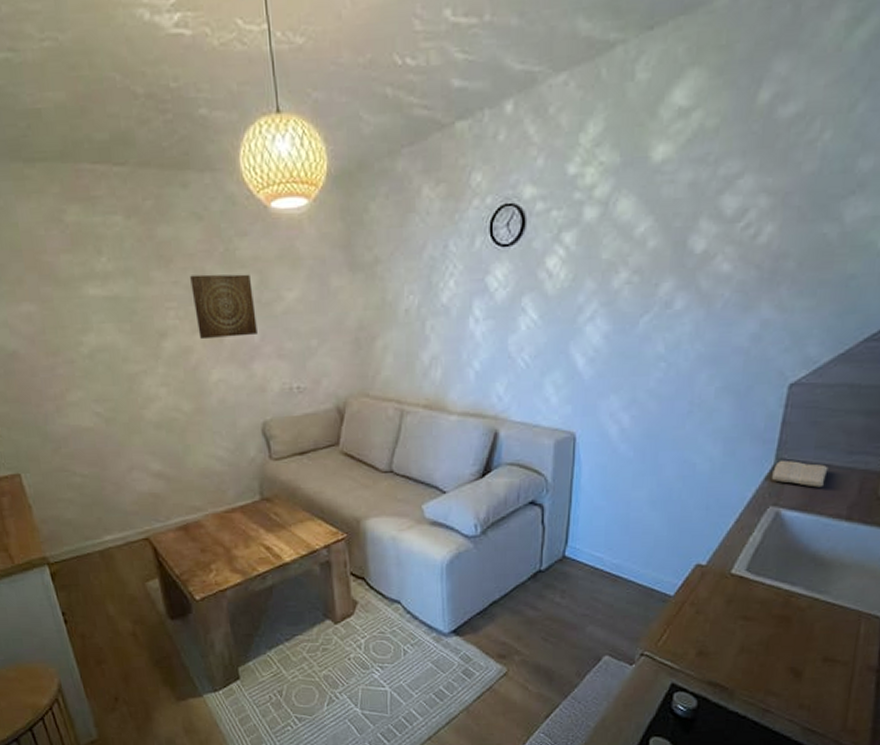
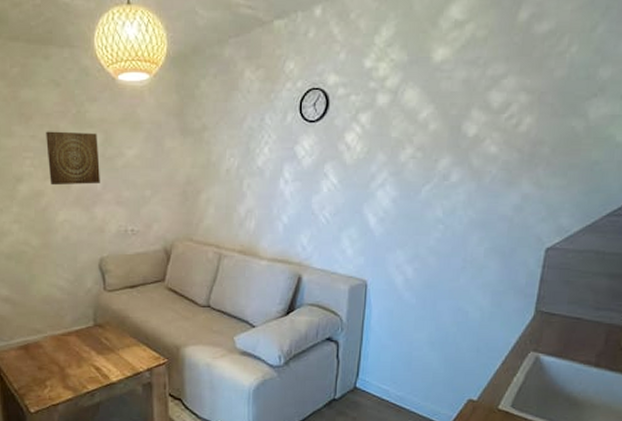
washcloth: present [772,461,828,488] -> none [532,313,579,337]

